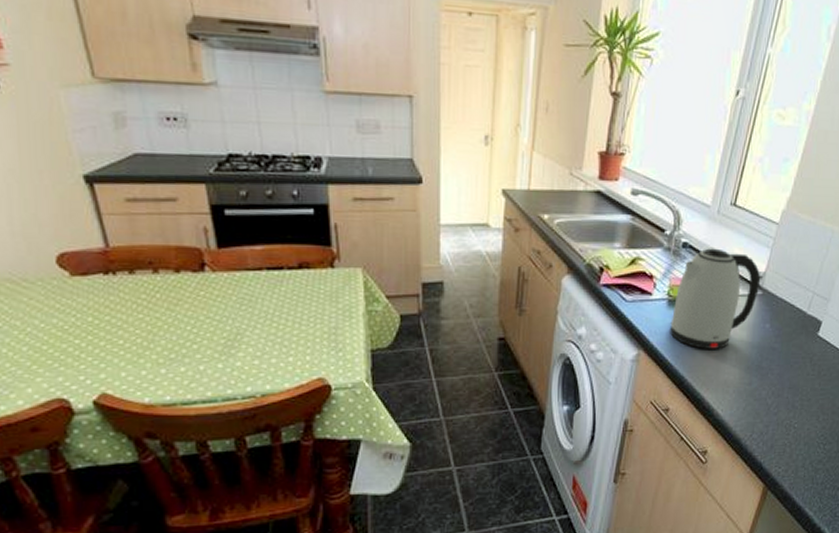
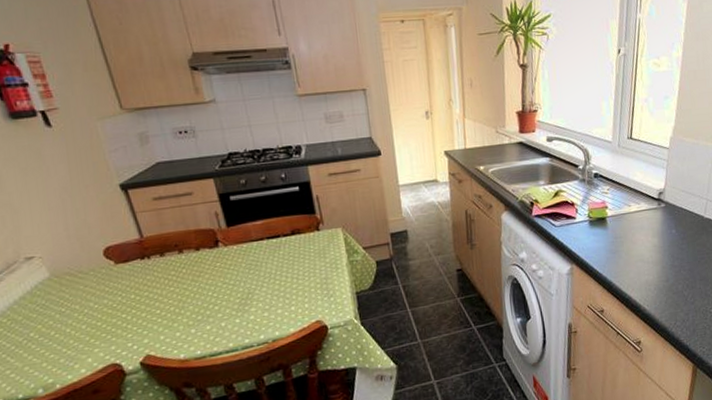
kettle: present [670,248,761,349] -> none [594,174,662,257]

